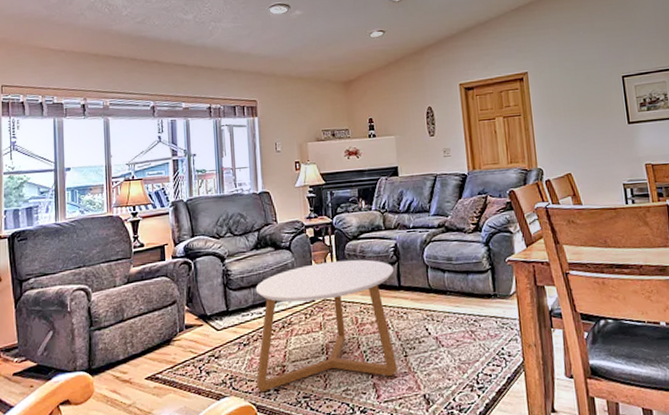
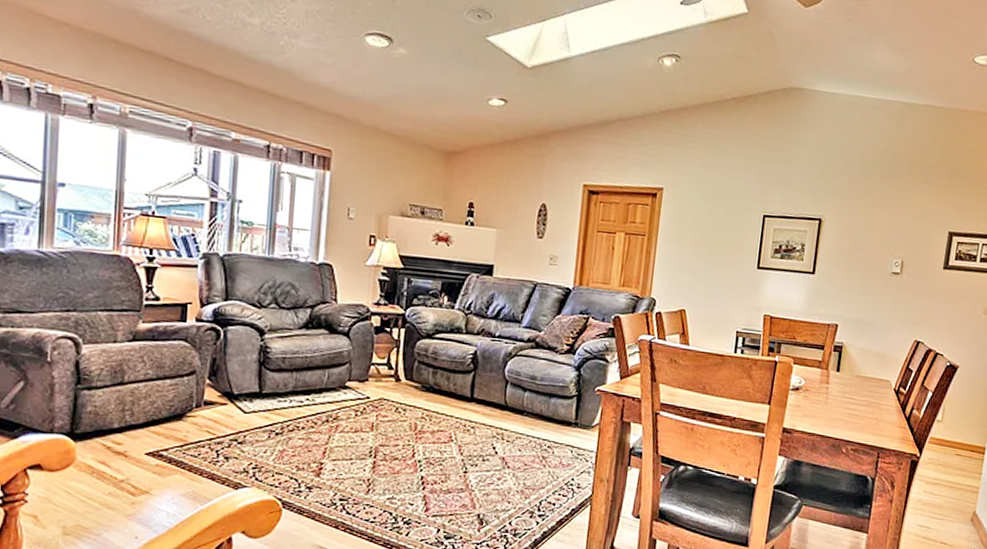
coffee table: present [255,259,397,392] -> none [285,357,468,491]

